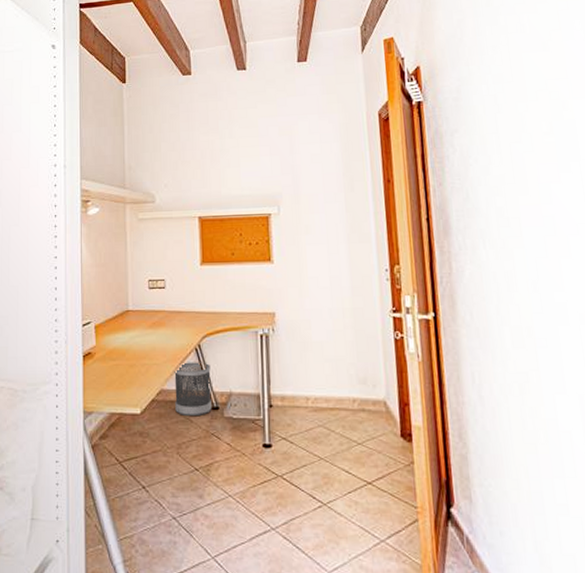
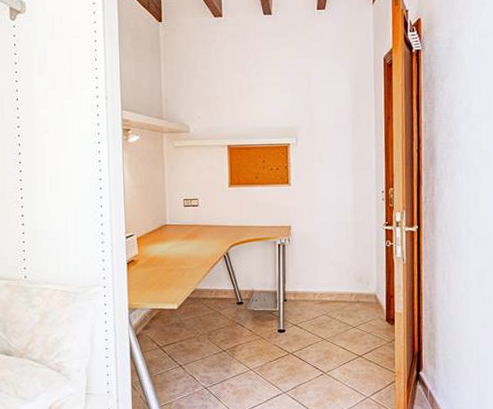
wastebasket: present [174,362,212,417] -> none [206,266,237,310]

